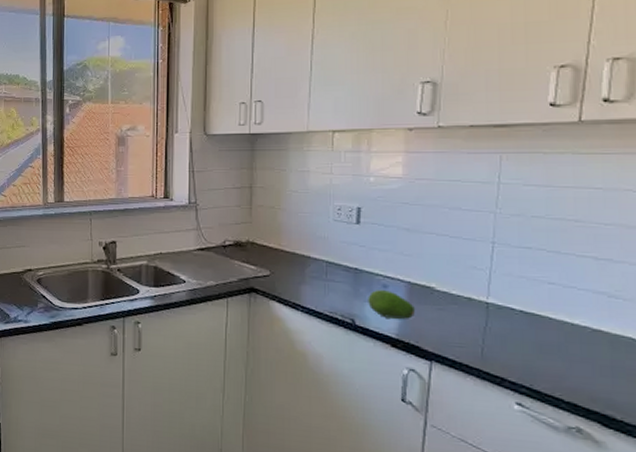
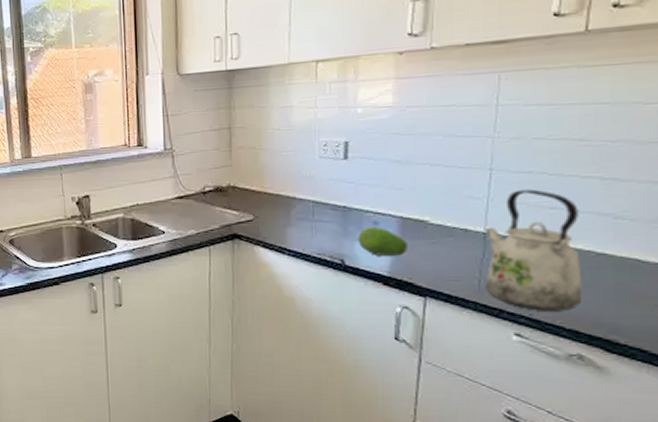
kettle: none [486,263,580,384] -> present [484,189,583,311]

